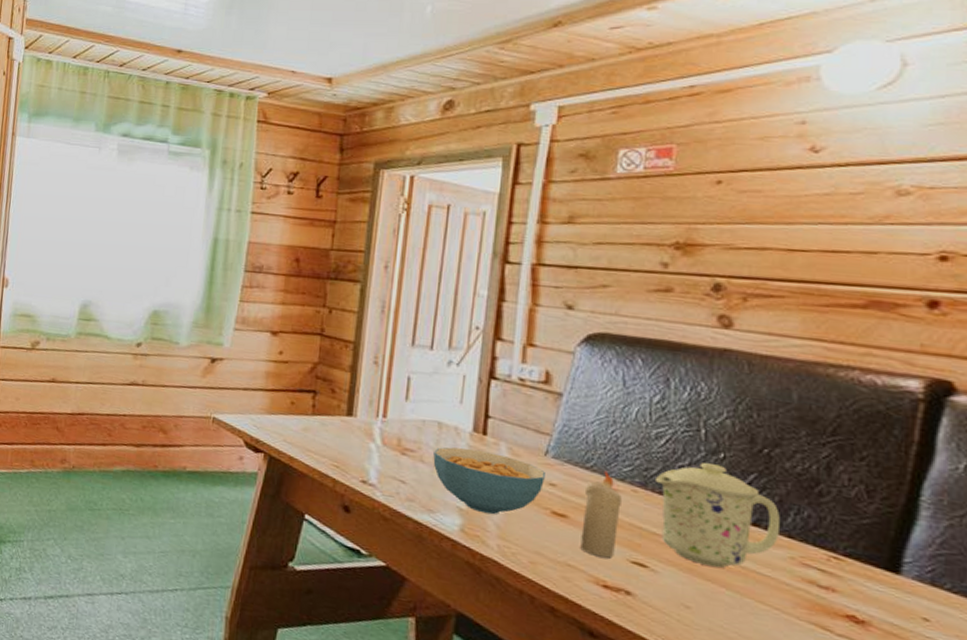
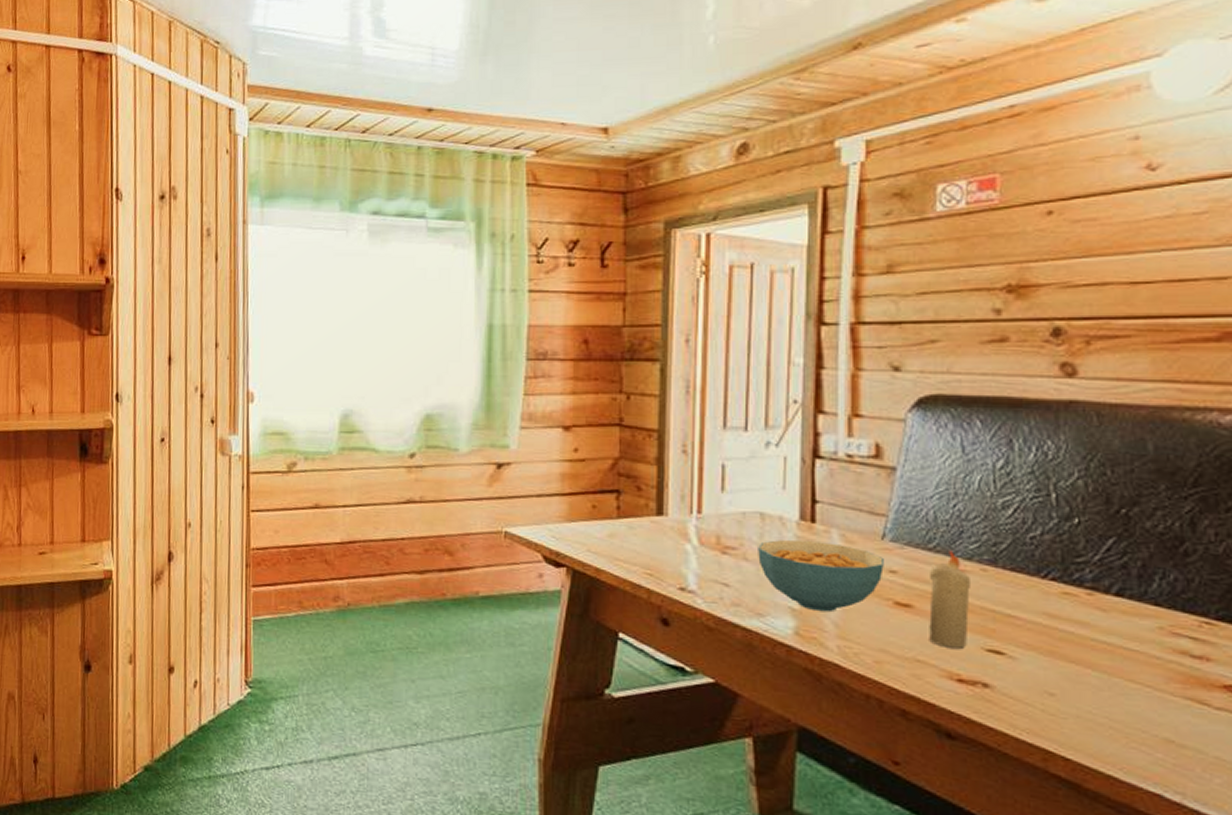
mug: present [654,462,781,568] -> none [1004,529,1146,646]

